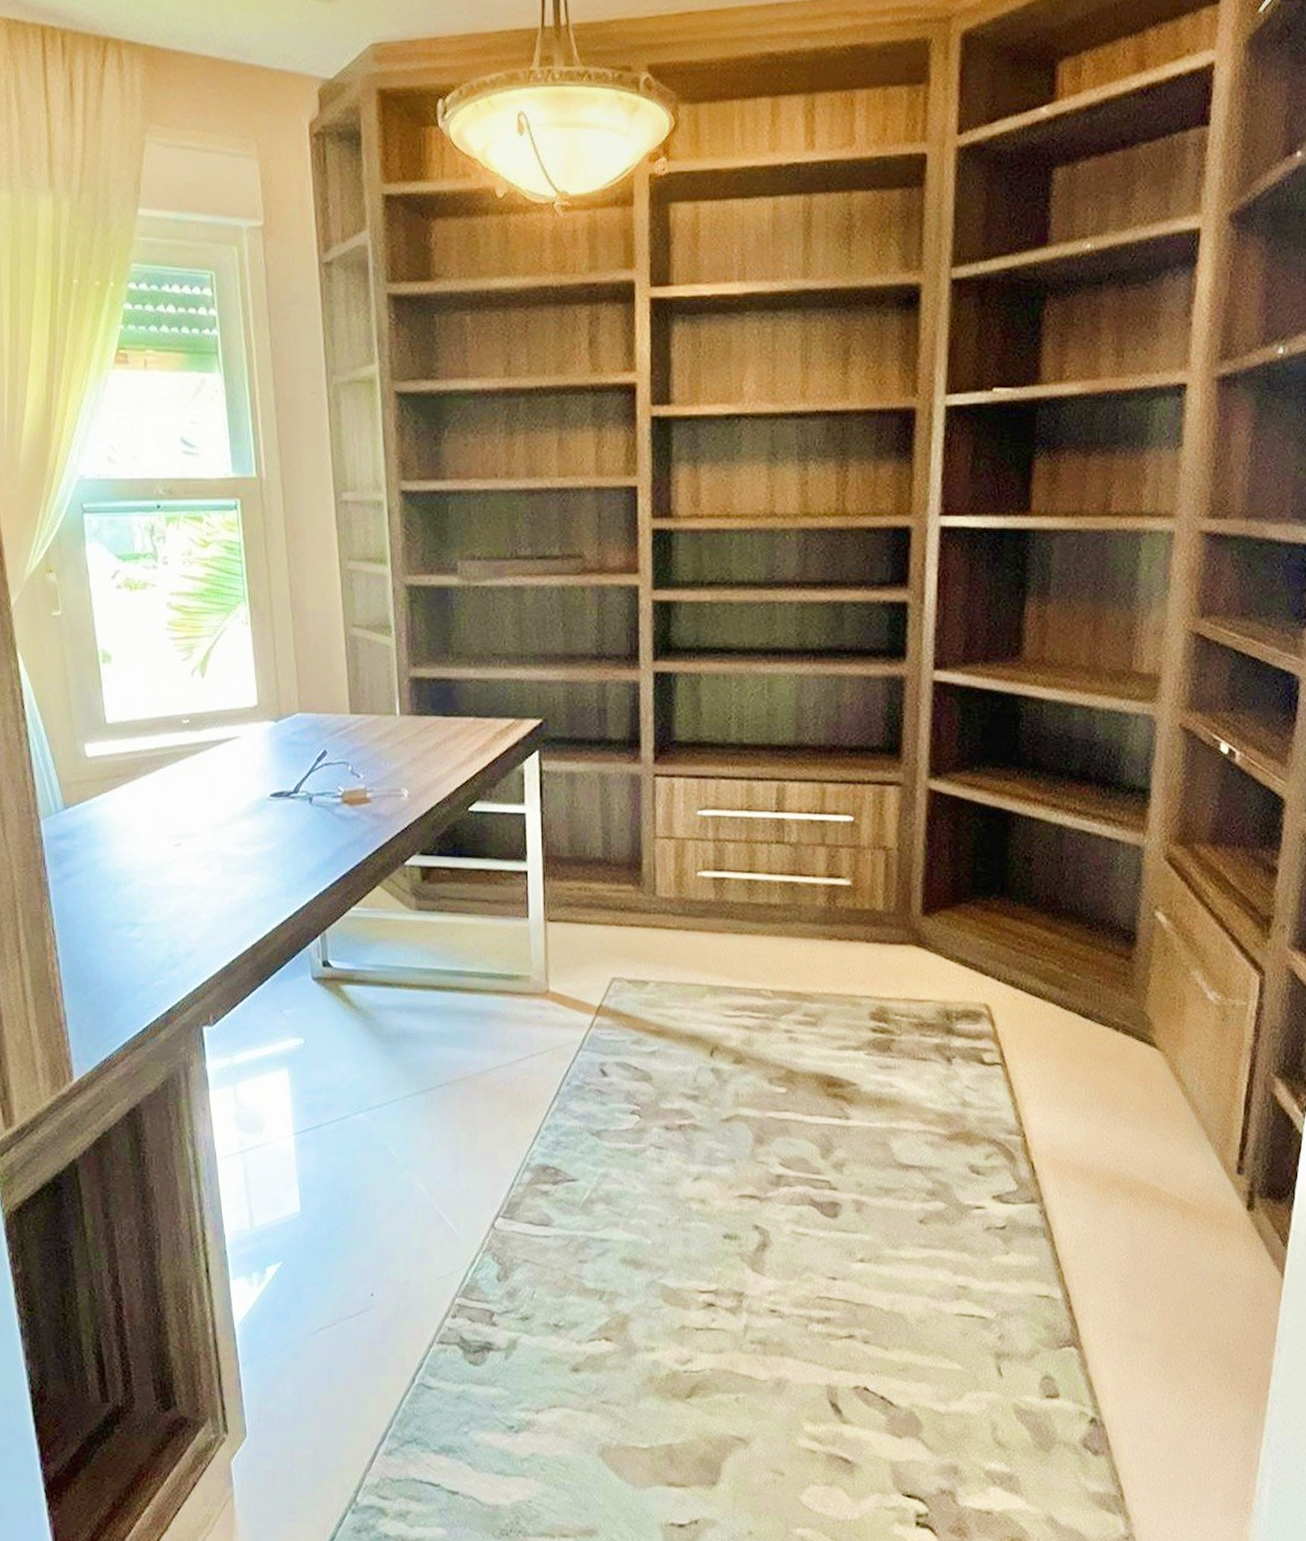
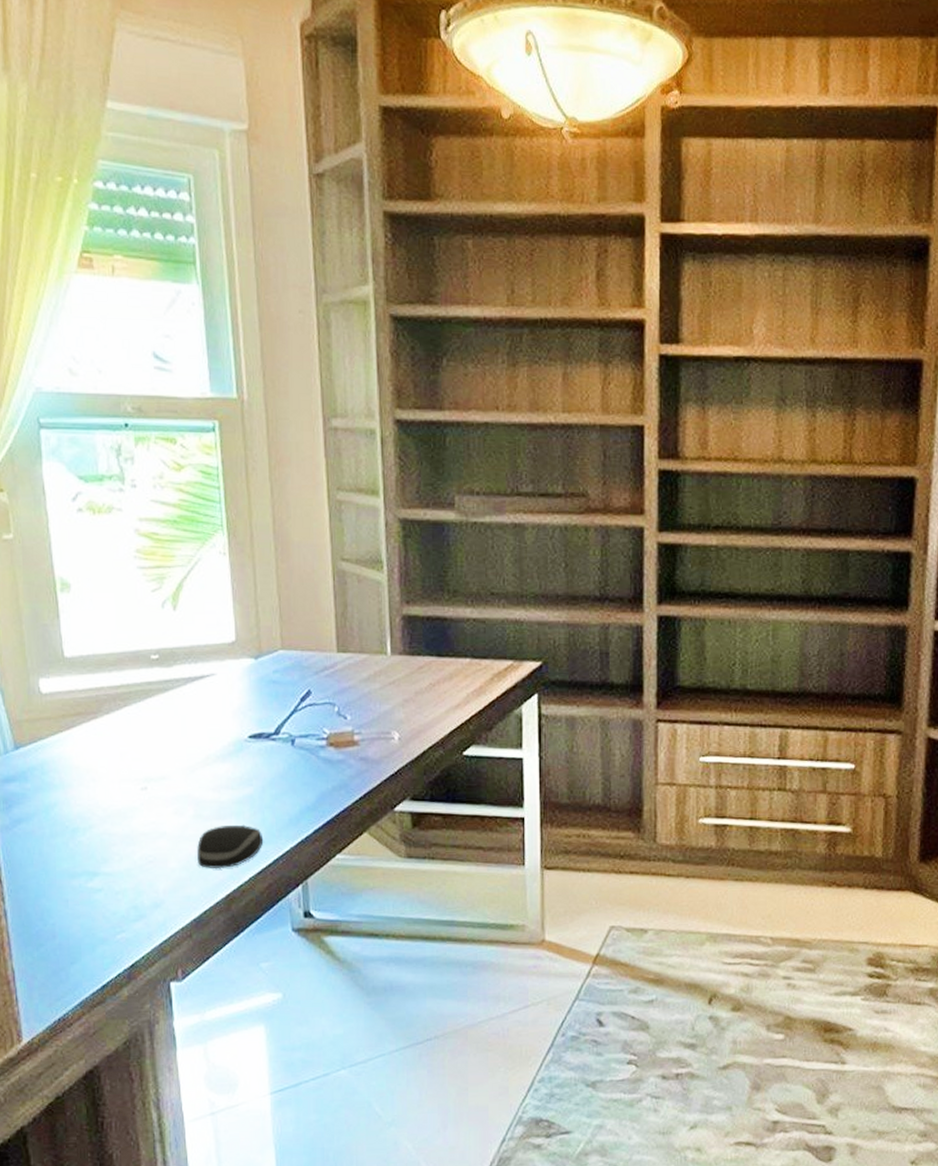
computer mouse: none [225,878,285,921] -> present [197,824,264,869]

